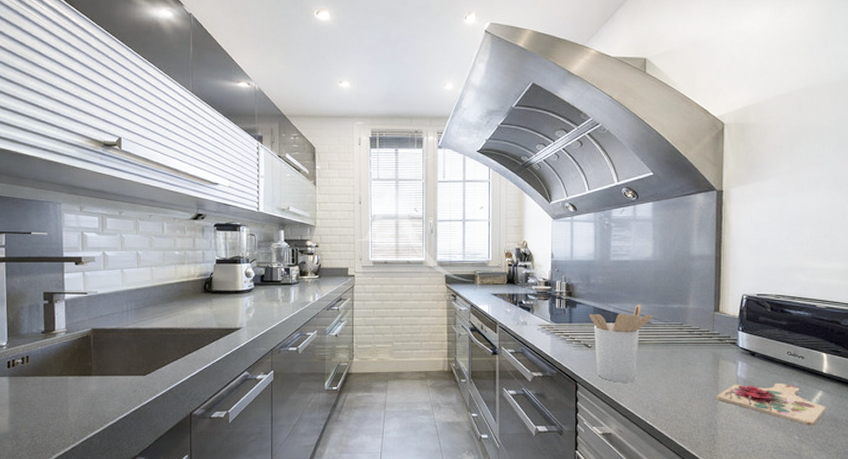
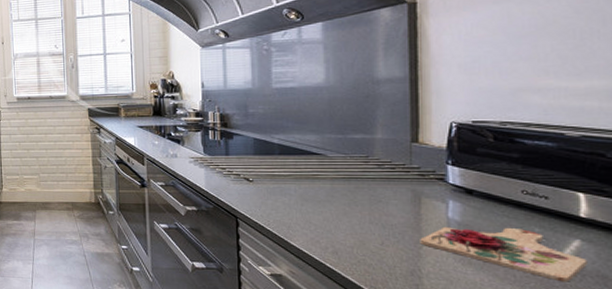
utensil holder: present [588,303,653,383] -> none [248,134,329,221]

